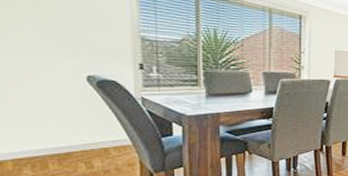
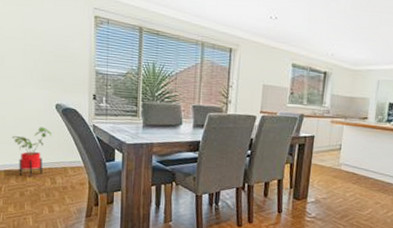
house plant: none [20,103,84,165] -> present [11,127,52,178]

